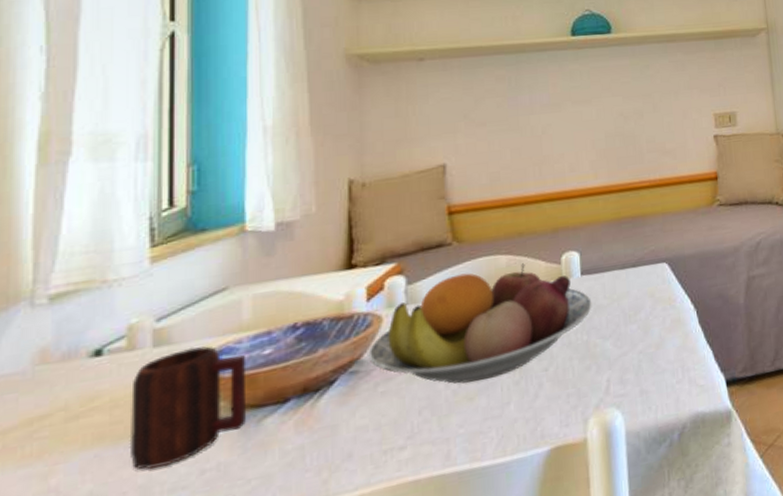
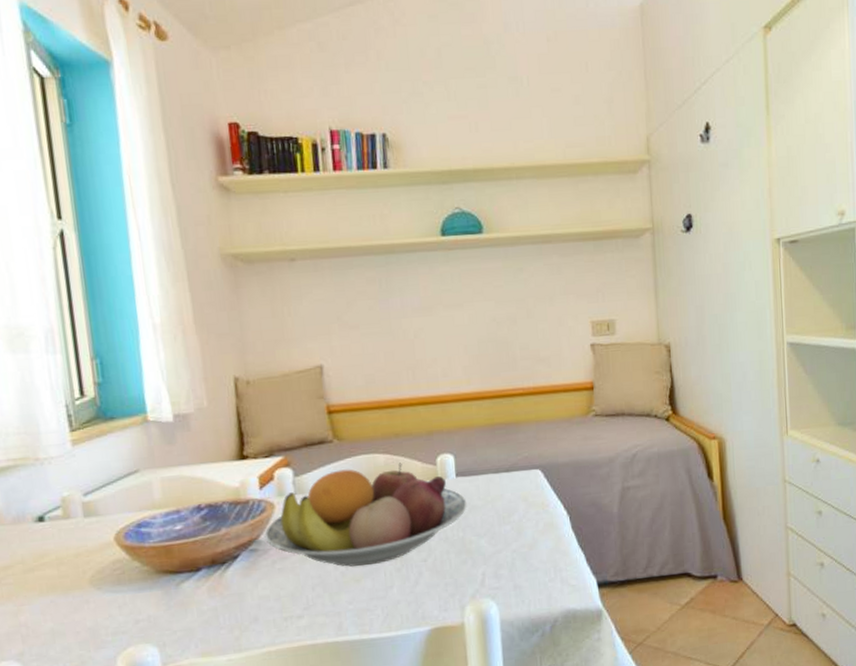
mug: present [129,346,247,470] -> none [71,519,167,616]

